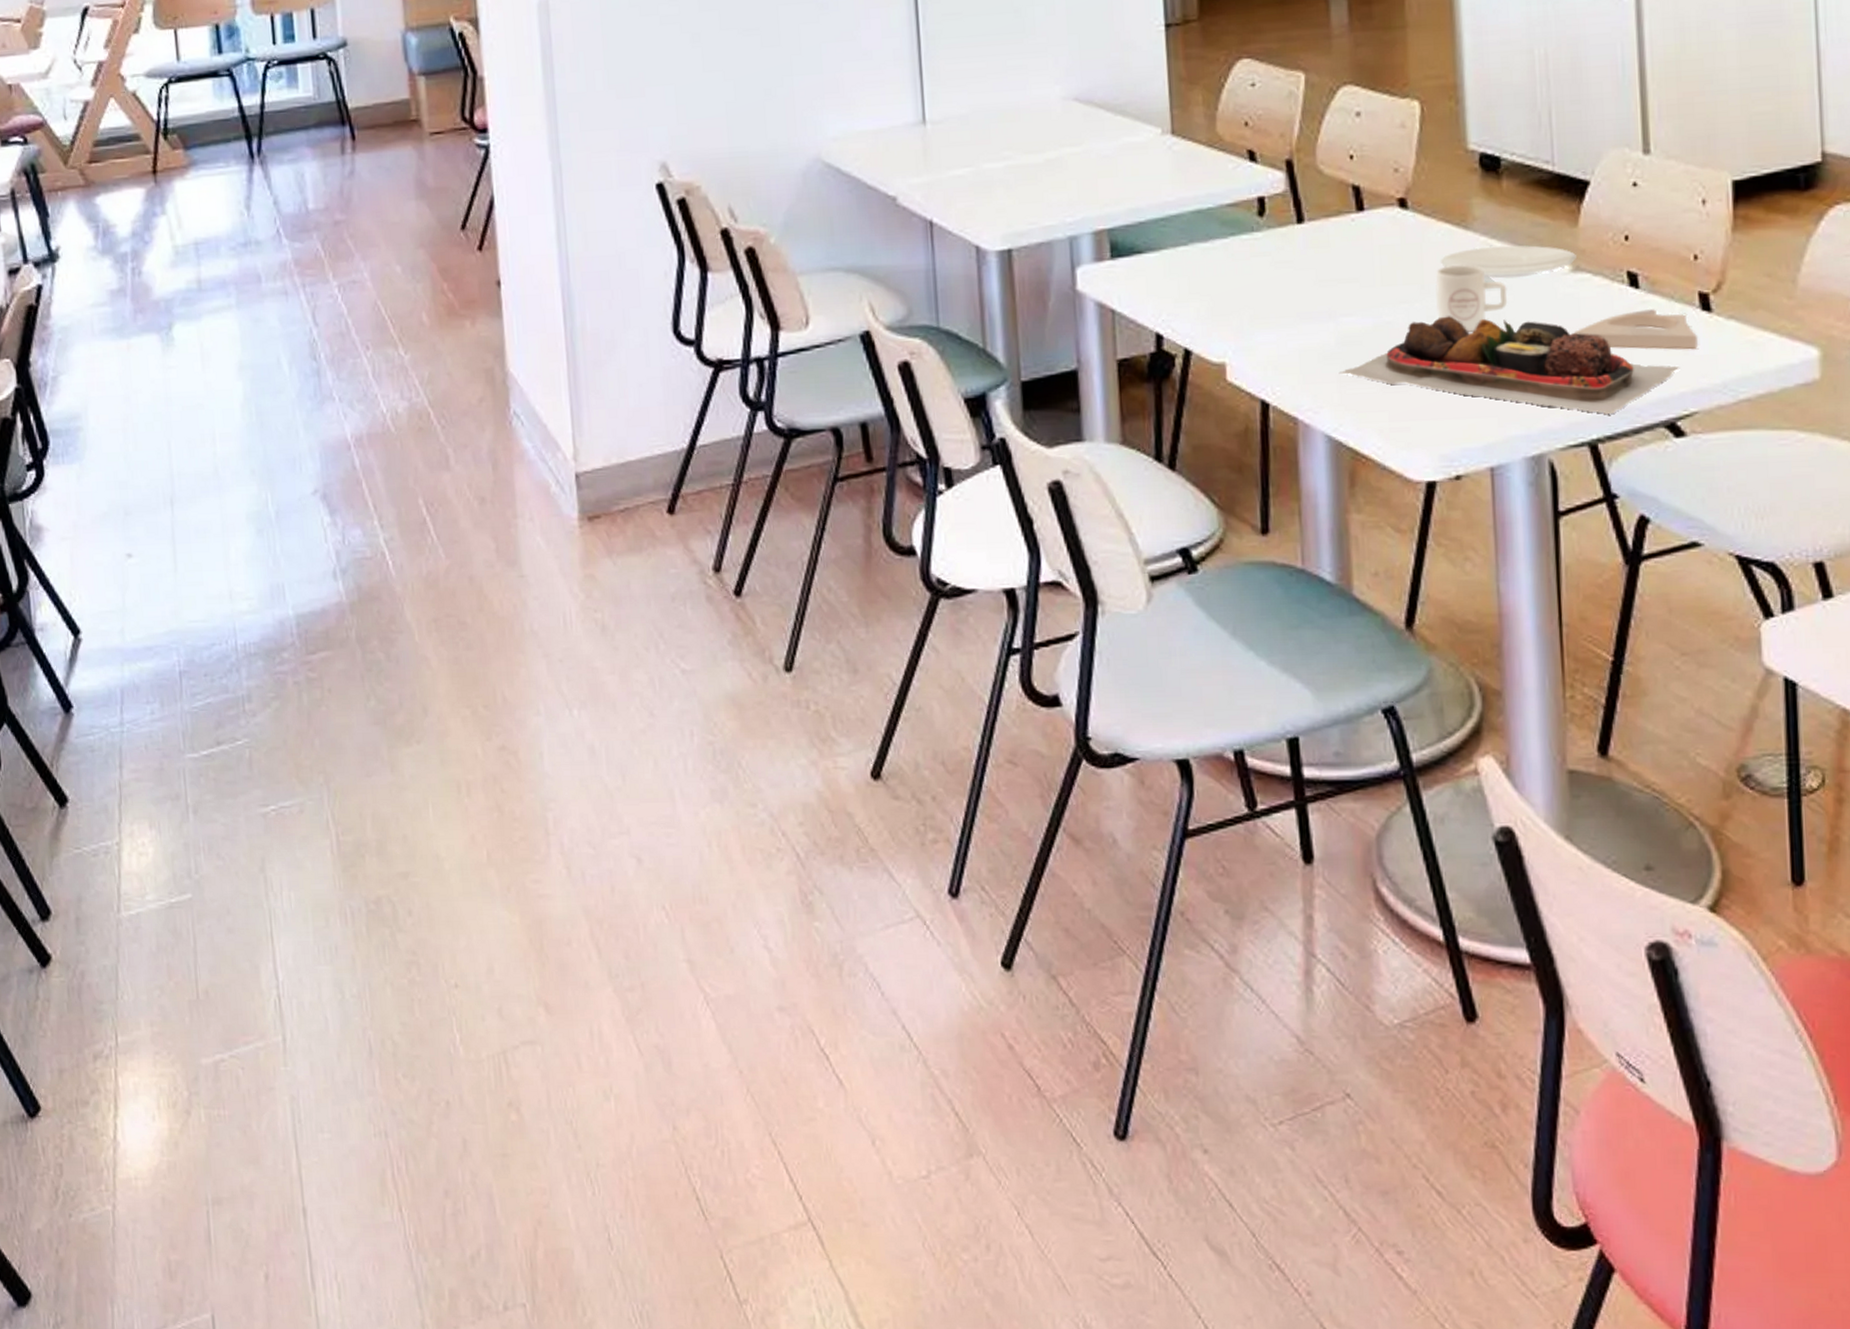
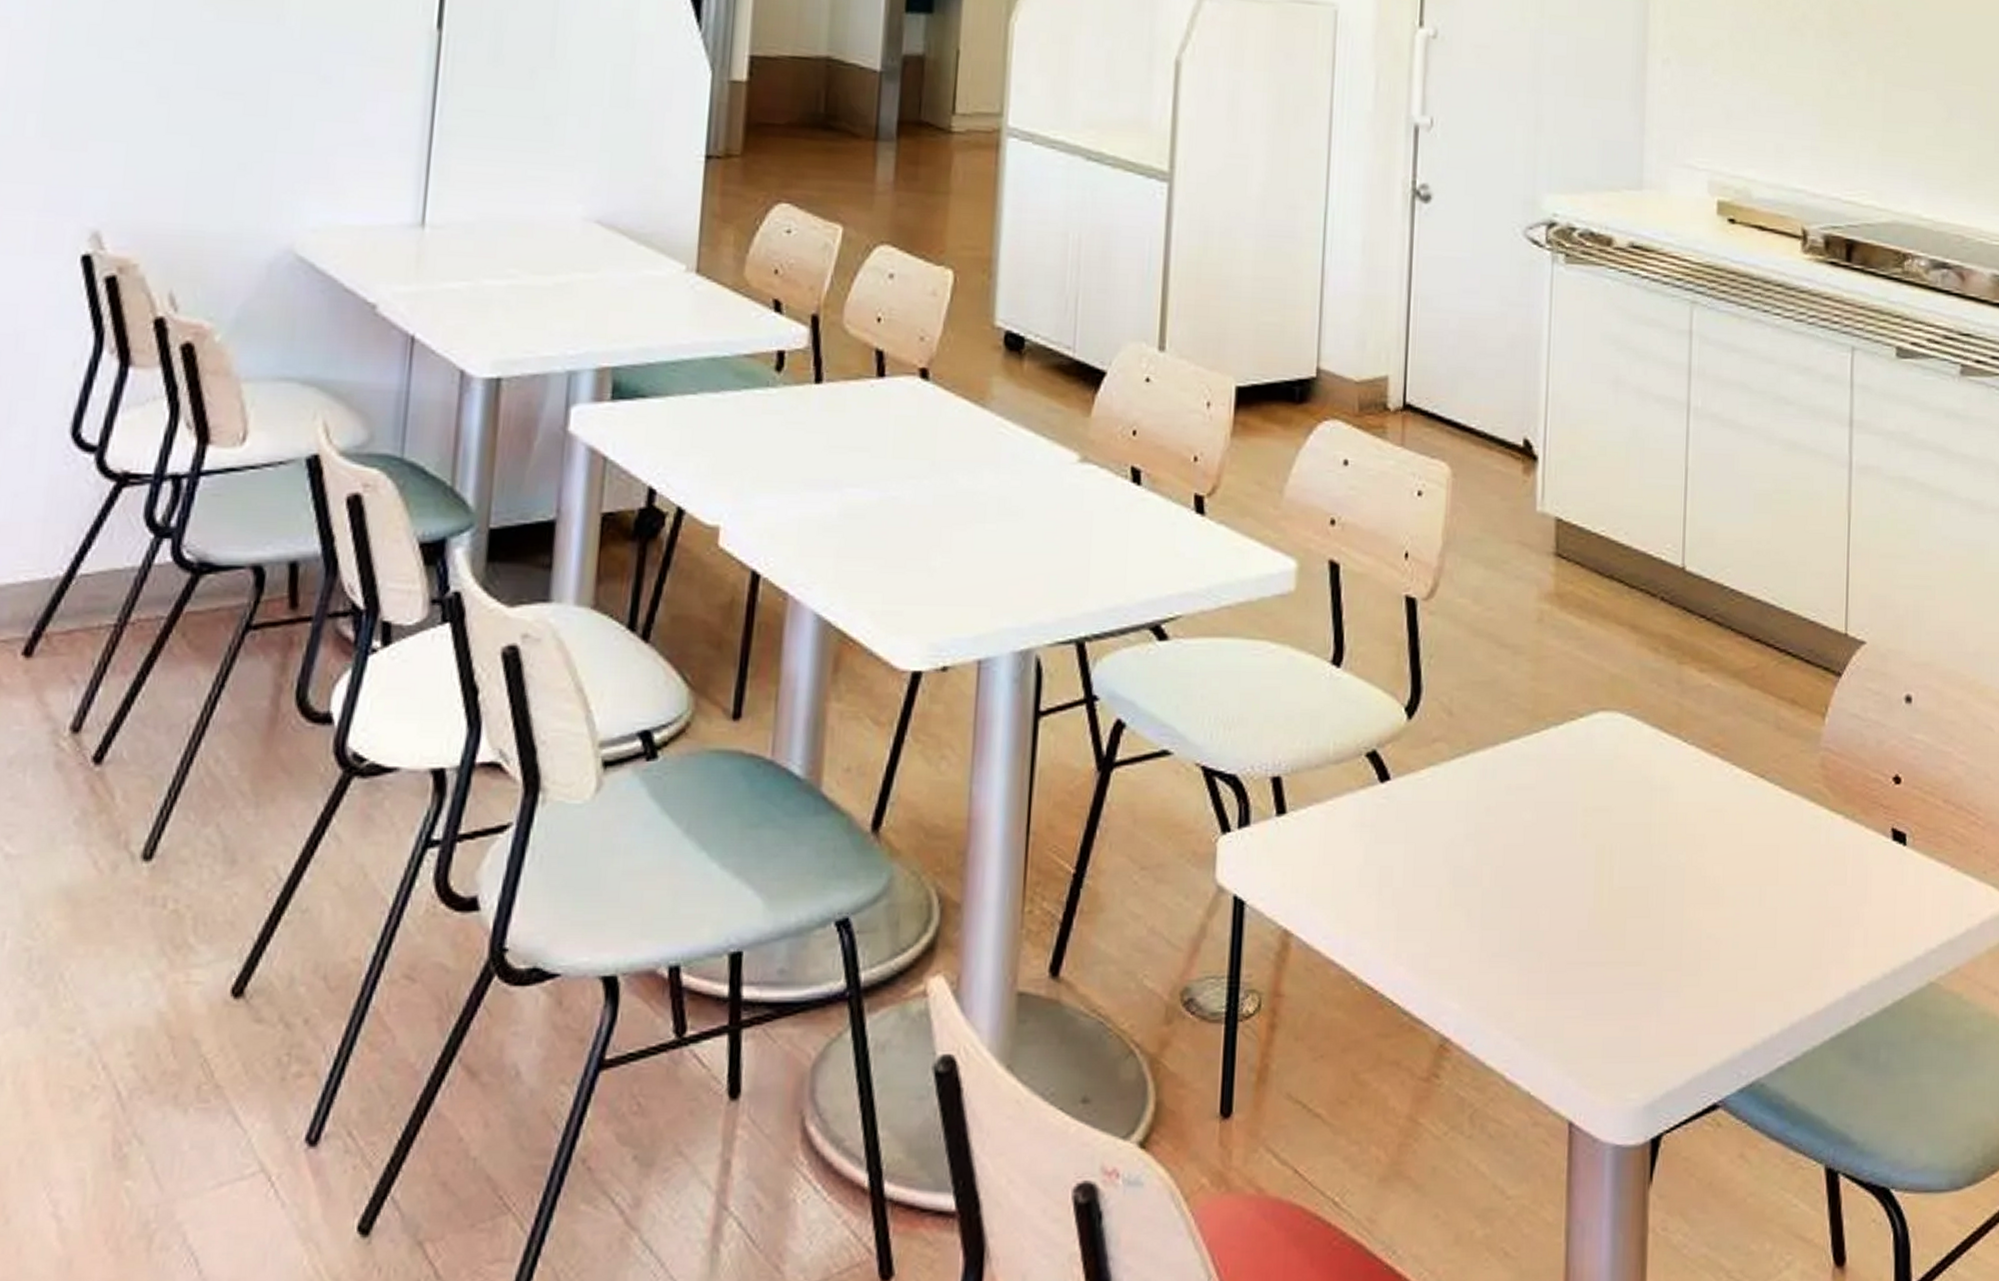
food tray: present [1339,316,1680,415] -> none [837,496,1170,613]
mug: present [1435,265,1508,332] -> none [943,444,1016,515]
plate: present [1440,245,1576,279] -> none [953,428,1086,463]
napkin holder: present [1575,309,1698,350] -> none [1075,507,1189,552]

